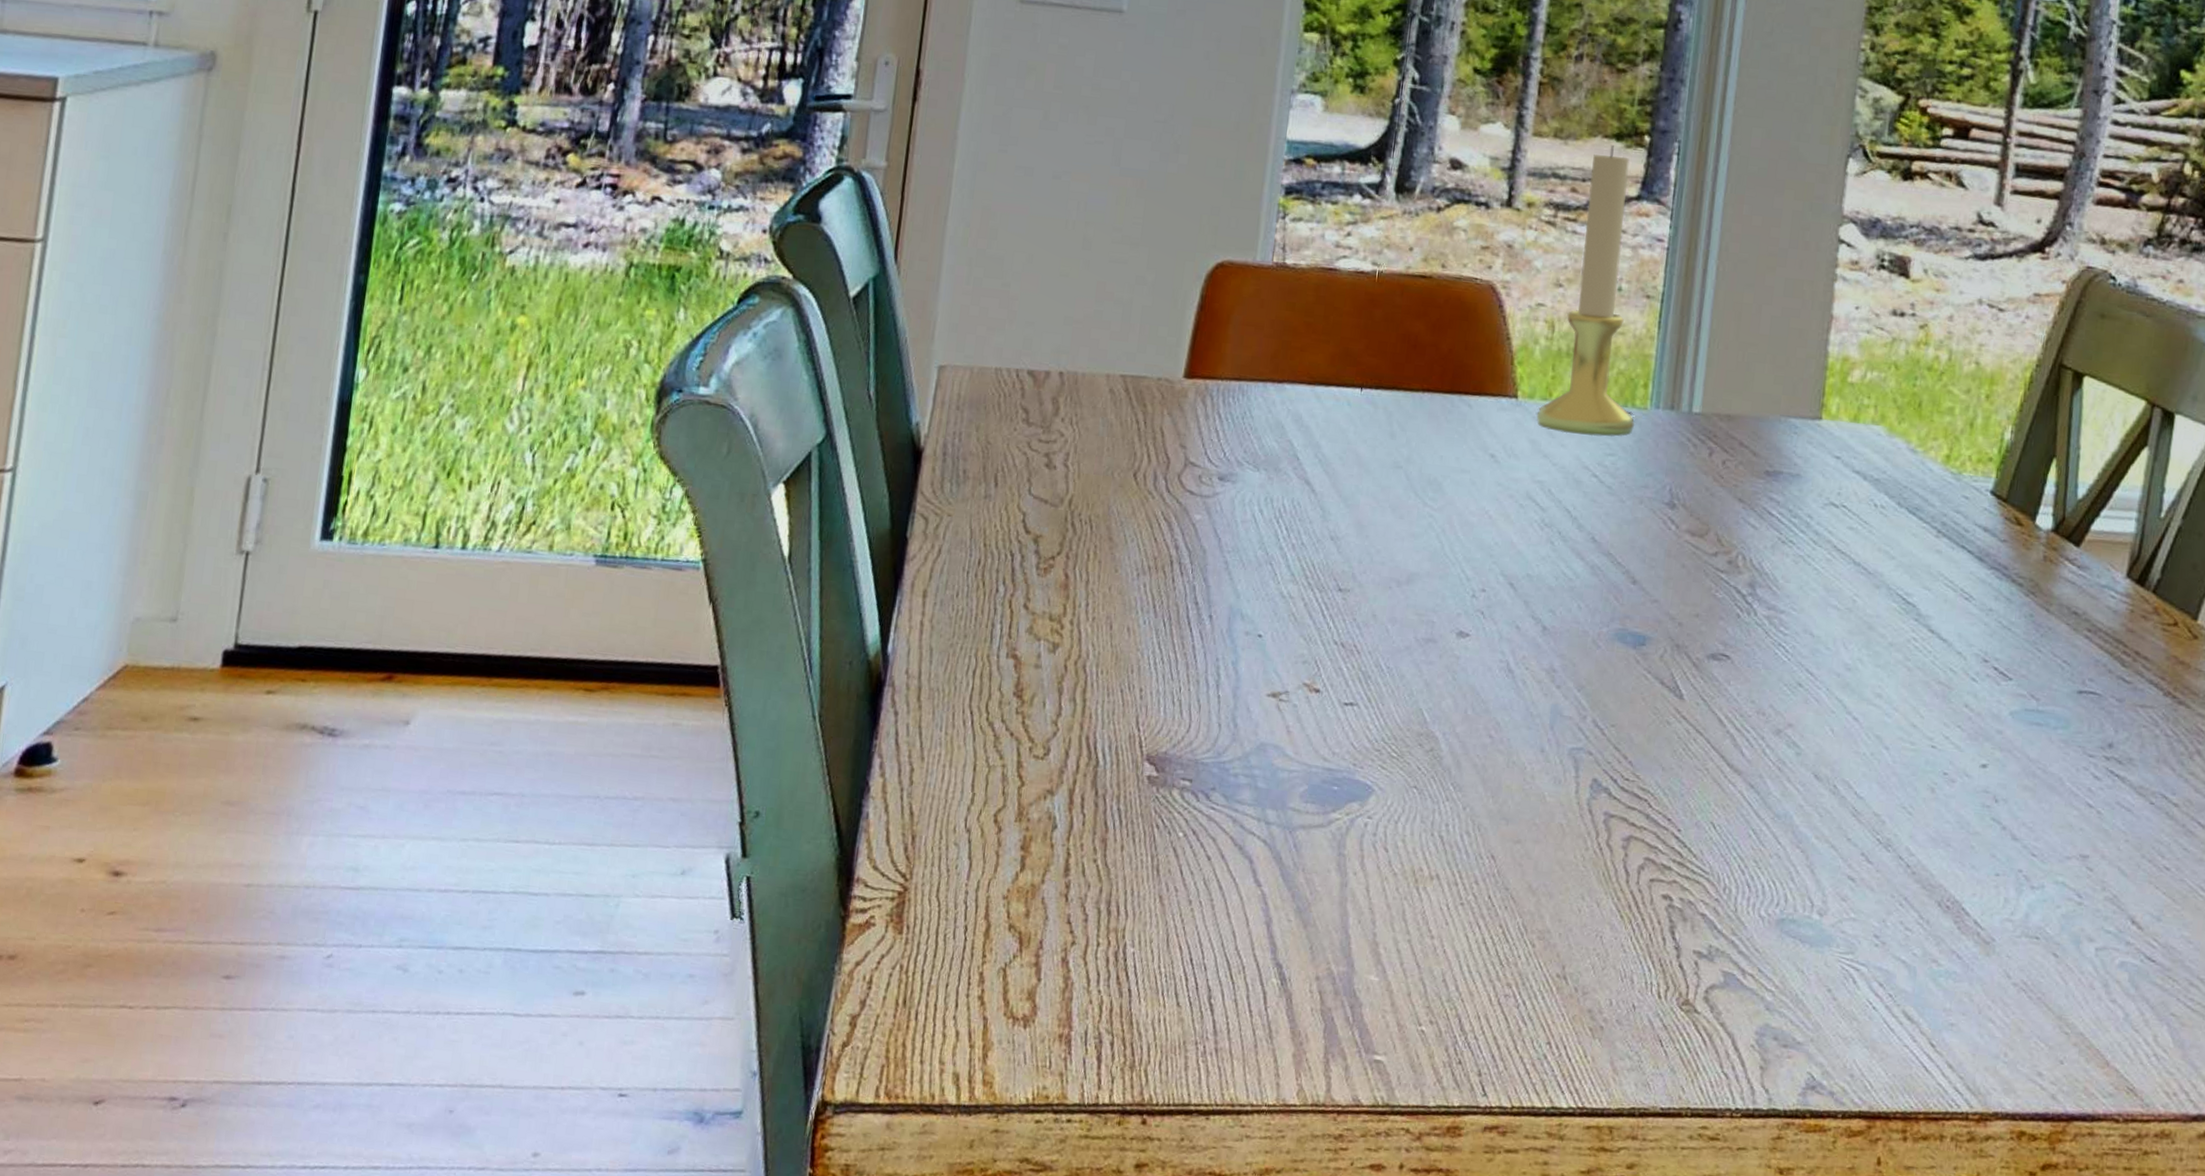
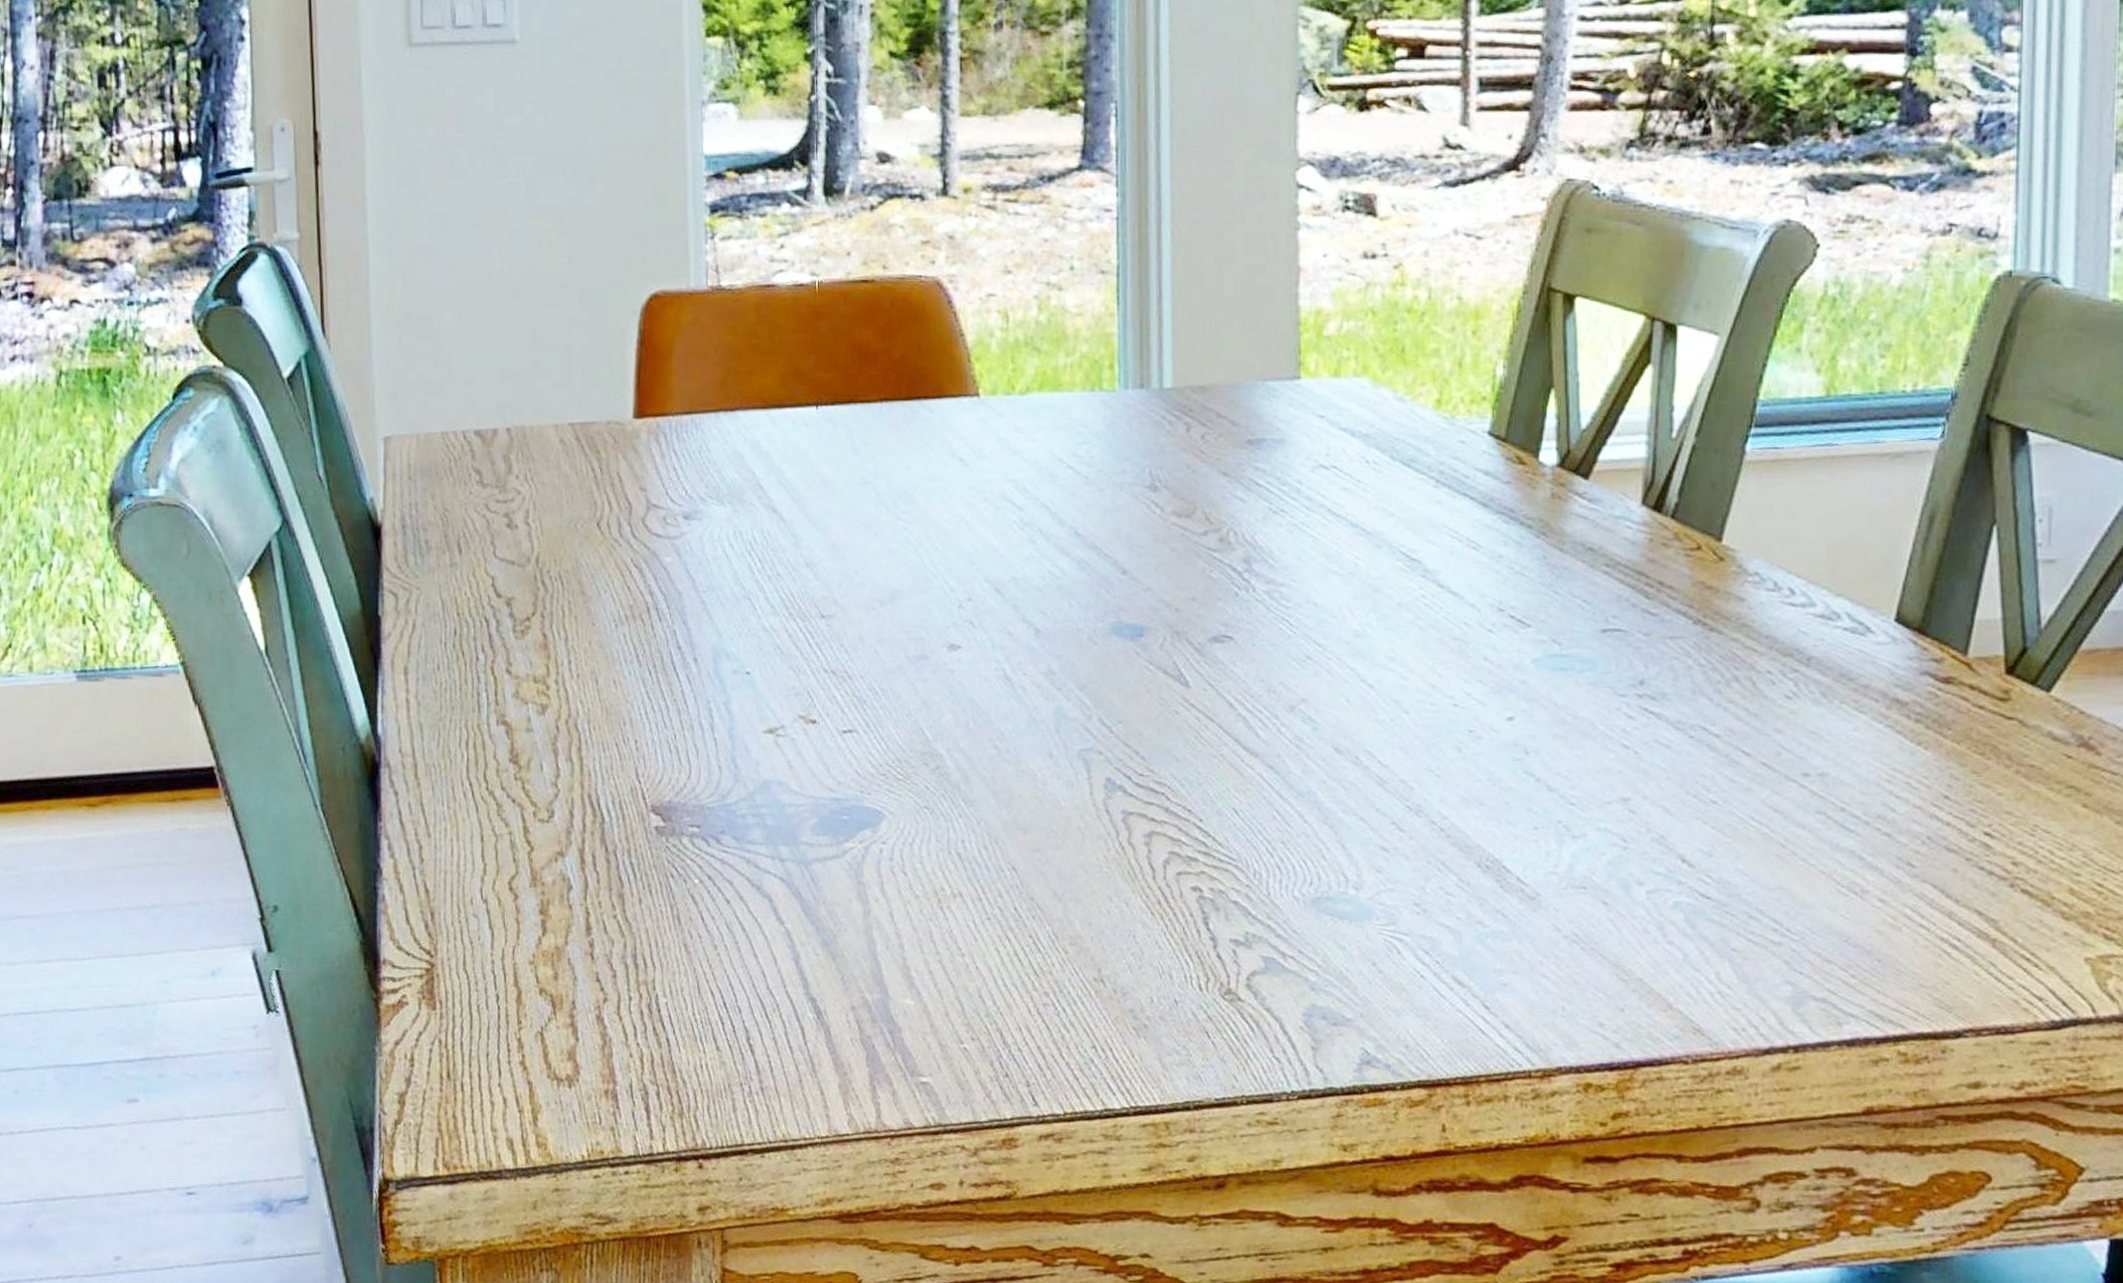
candle holder: present [1536,145,1634,437] -> none [1001,115,1104,427]

